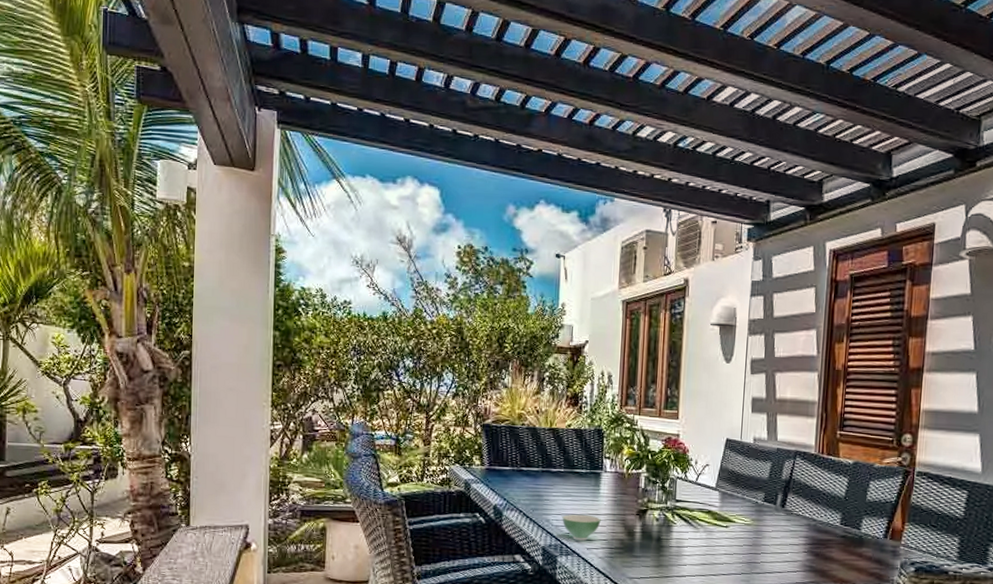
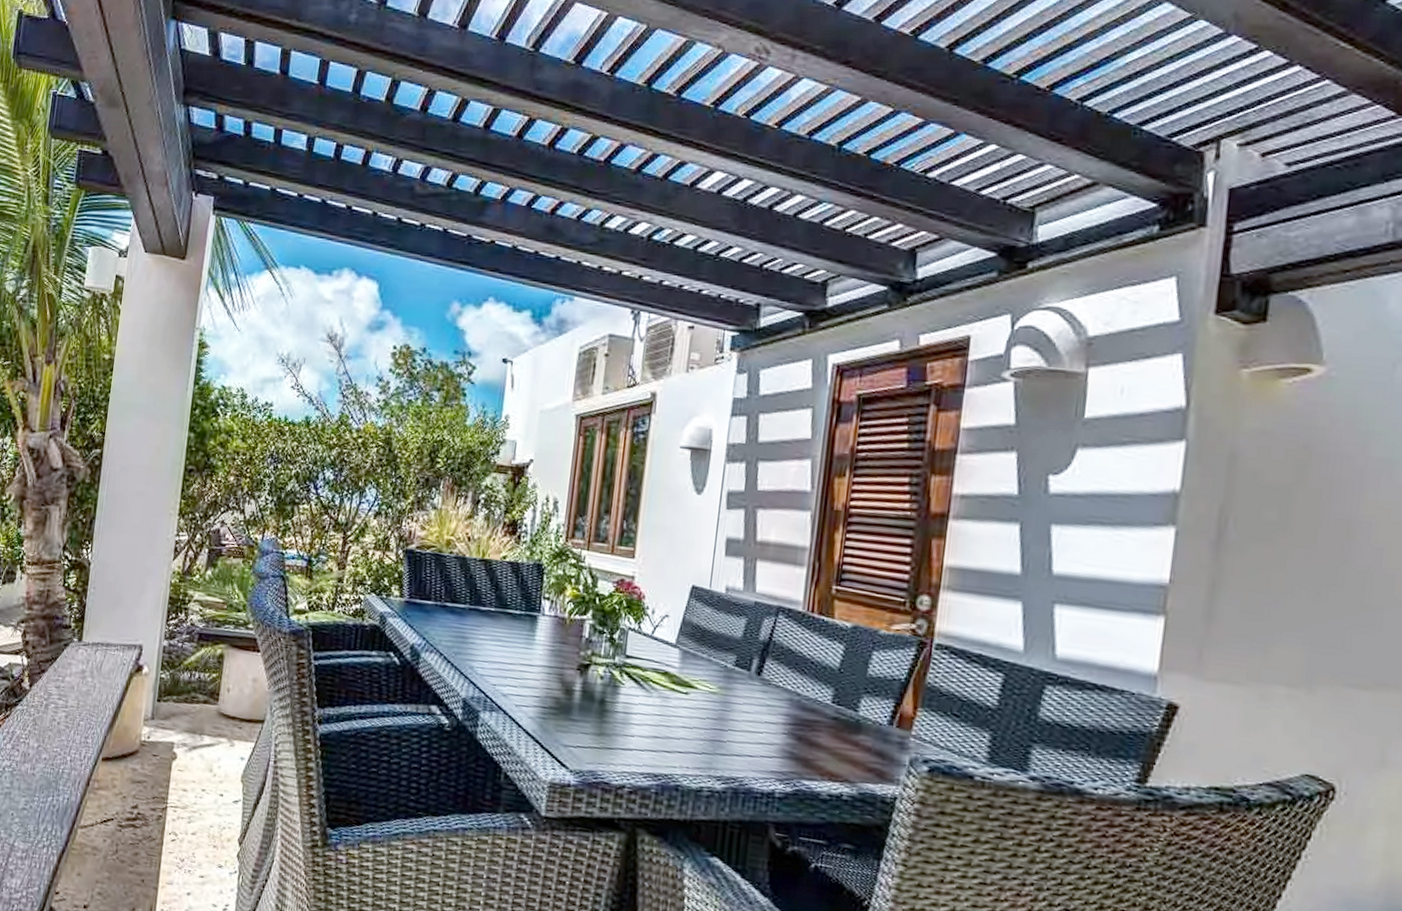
bowl: present [562,514,601,541] -> none [488,662,534,696]

